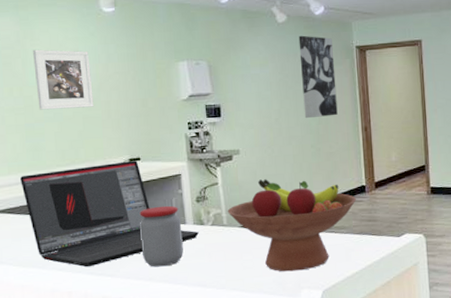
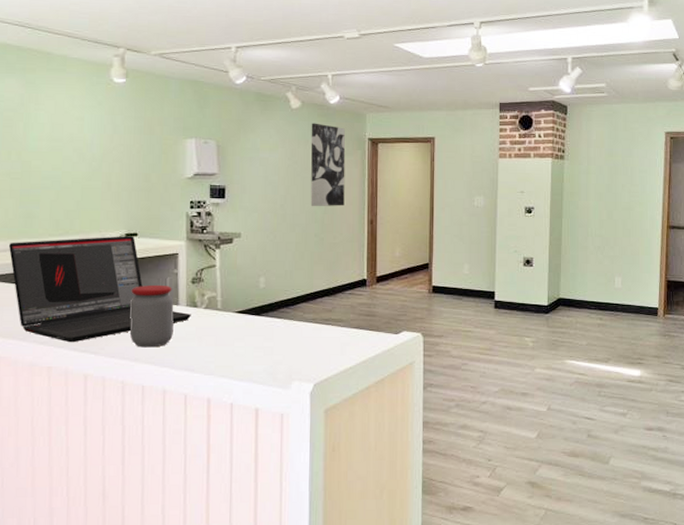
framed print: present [33,49,94,110] -> none [35,114,95,178]
fruit bowl: present [227,179,356,272] -> none [222,265,356,362]

